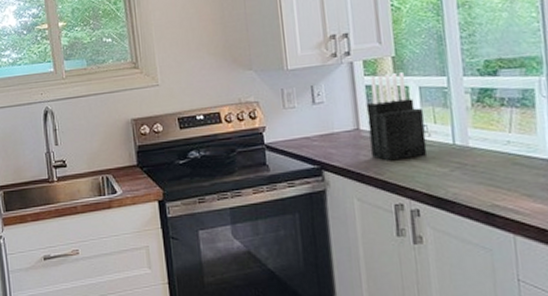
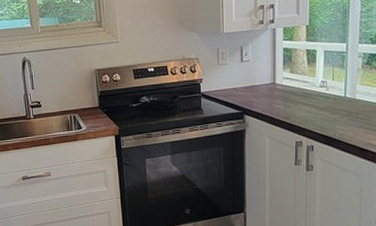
knife block: present [366,73,428,161] -> none [282,39,326,109]

